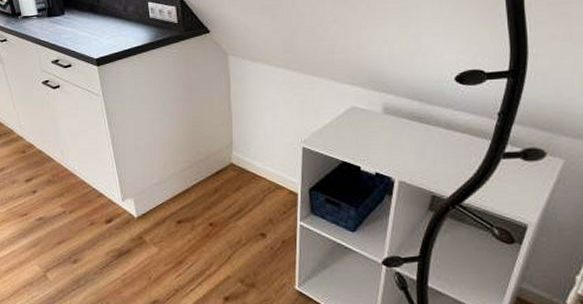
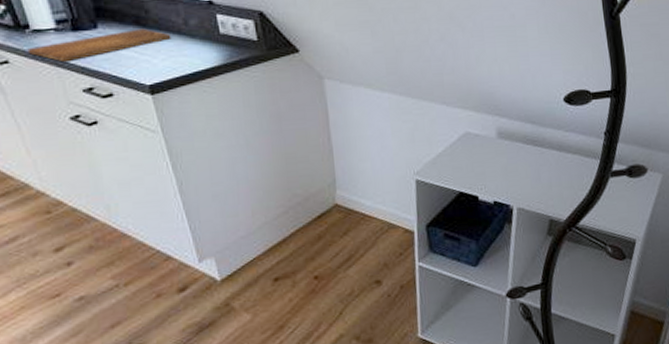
cutting board: none [19,14,114,40] -> present [27,28,172,61]

